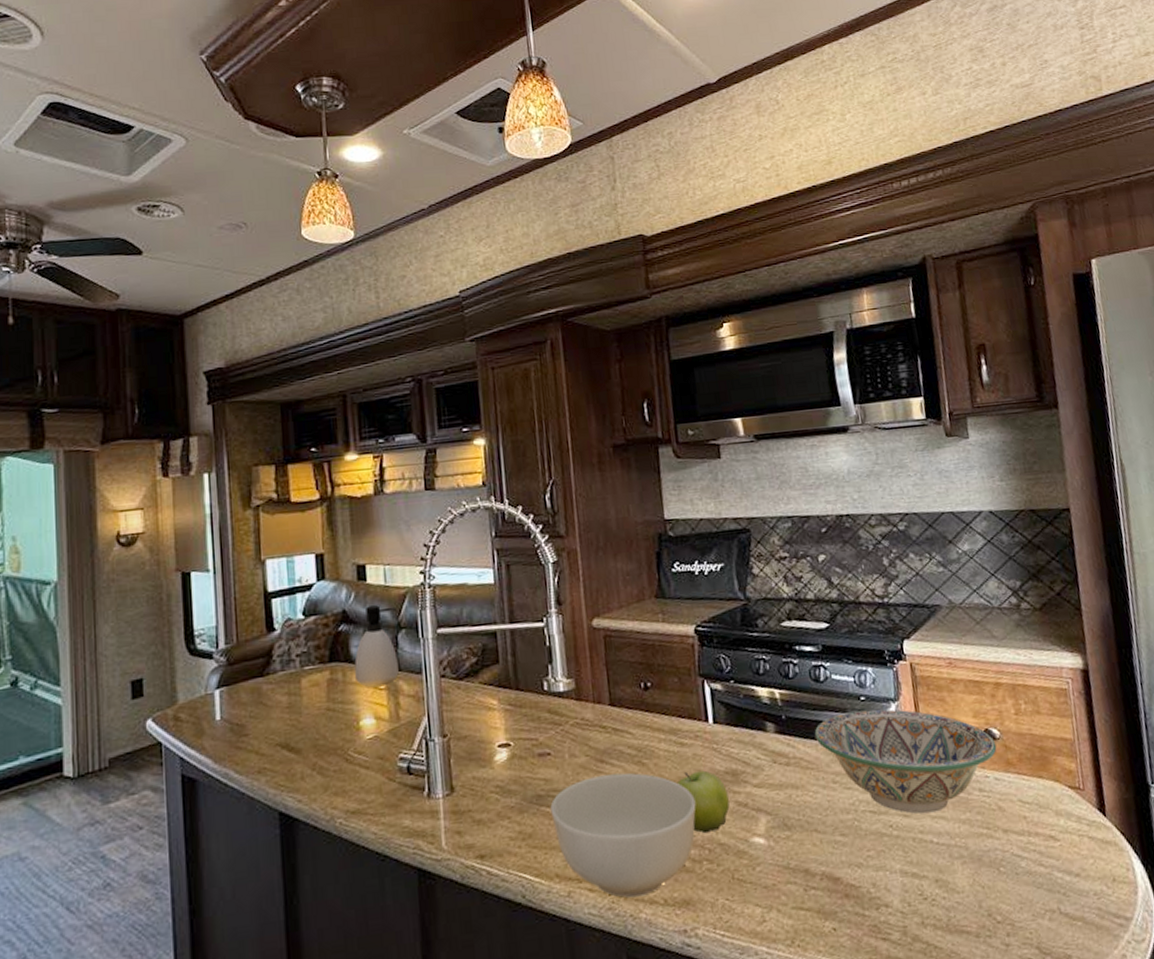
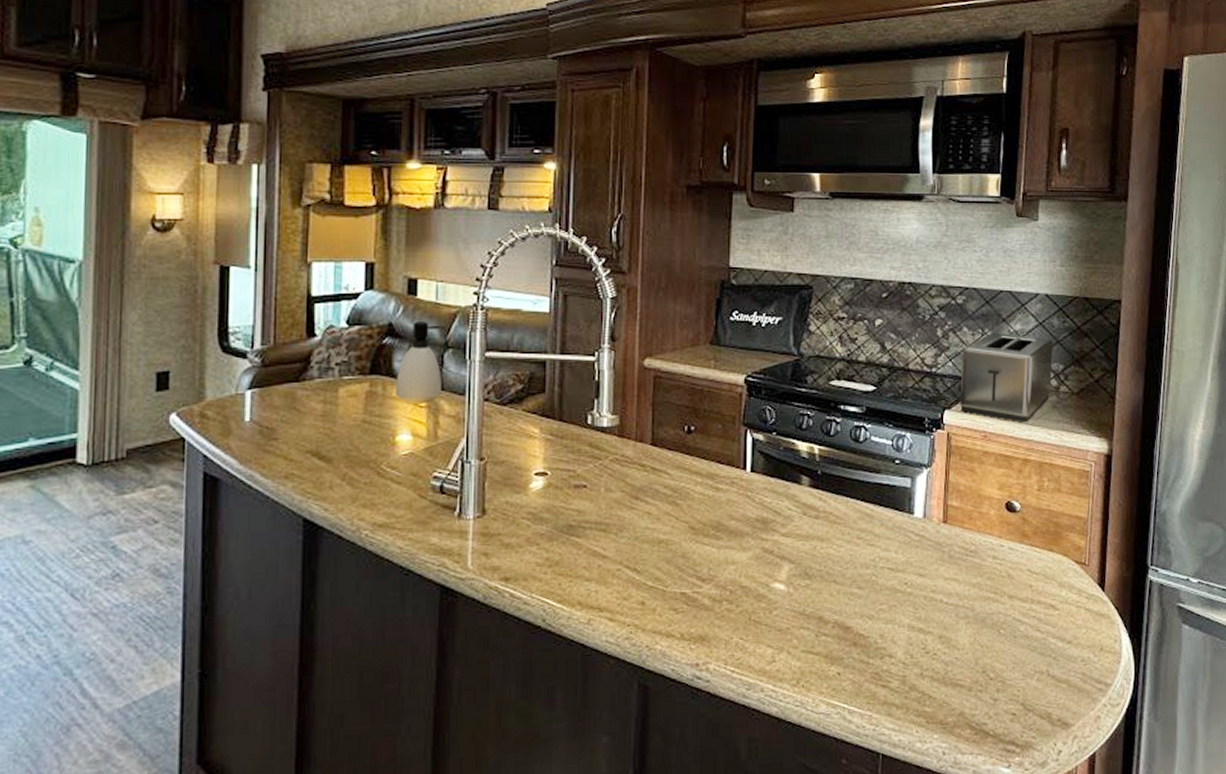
bowl: present [550,773,696,898] -> none [580,511,723,630]
fruit: present [676,770,730,834] -> none [707,515,756,576]
decorative bowl: present [814,709,997,814] -> none [846,473,1016,575]
toaster: none [912,555,1012,645] -> present [957,332,1053,423]

